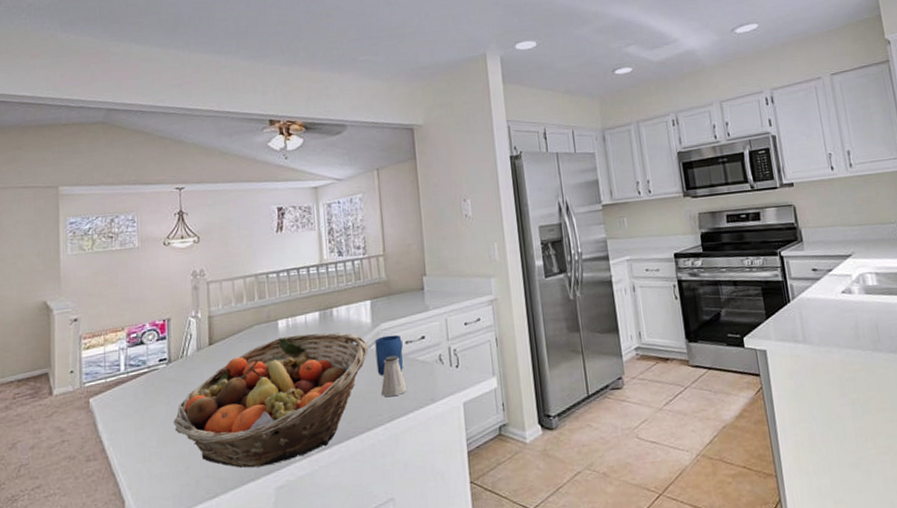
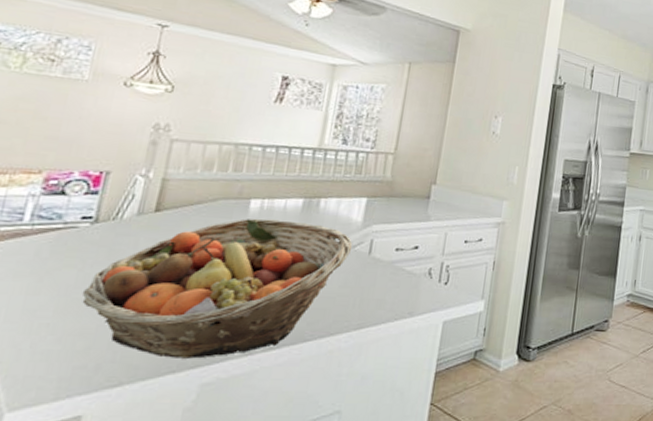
mug: present [375,334,403,376] -> none [356,238,393,281]
saltshaker: present [381,355,406,397] -> none [355,260,385,304]

